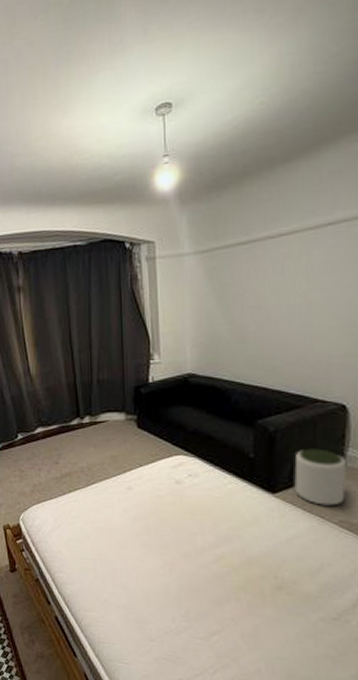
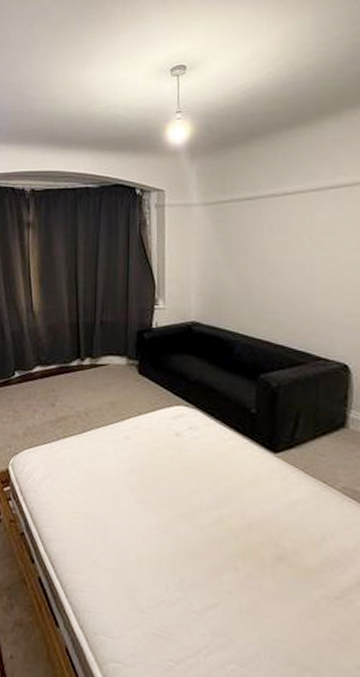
plant pot: present [294,448,347,506] -> none [296,407,350,471]

